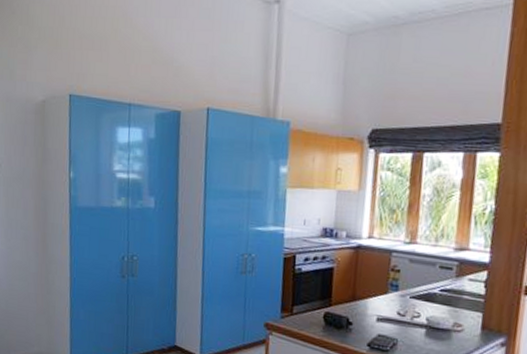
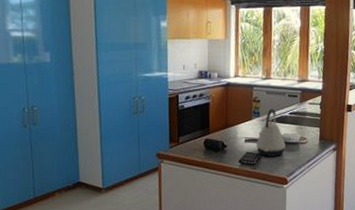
kettle: none [391,281,432,345] -> present [256,108,286,157]

